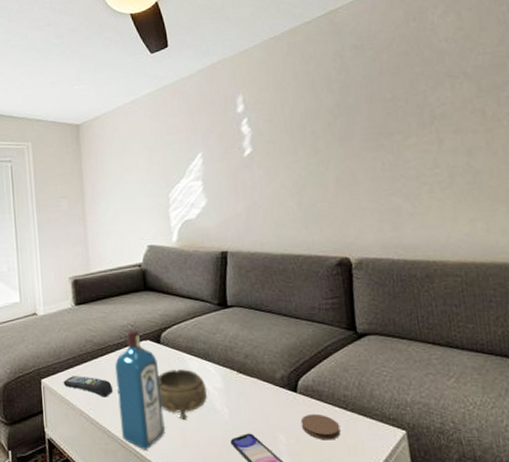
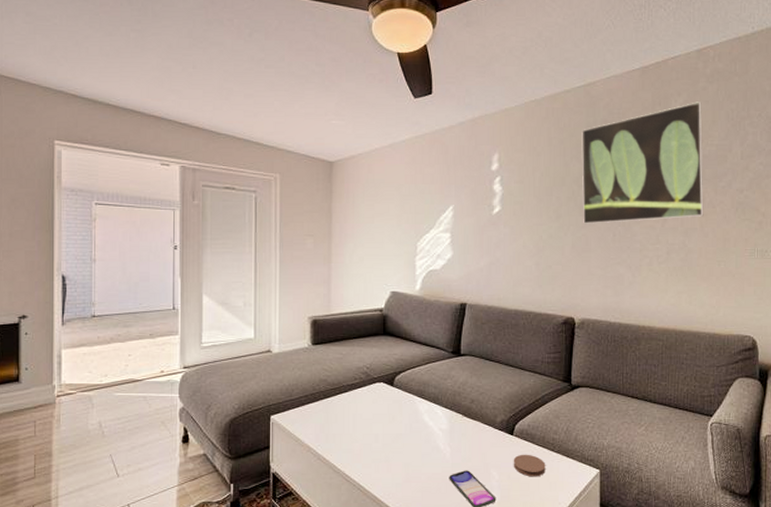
remote control: present [63,376,113,397] -> none [293,414,342,435]
liquor: present [115,329,165,450] -> none [346,371,390,484]
decorative bowl: present [157,369,207,419] -> none [387,411,432,457]
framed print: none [329,10,488,156] -> present [581,102,704,224]

